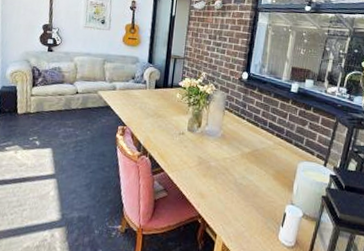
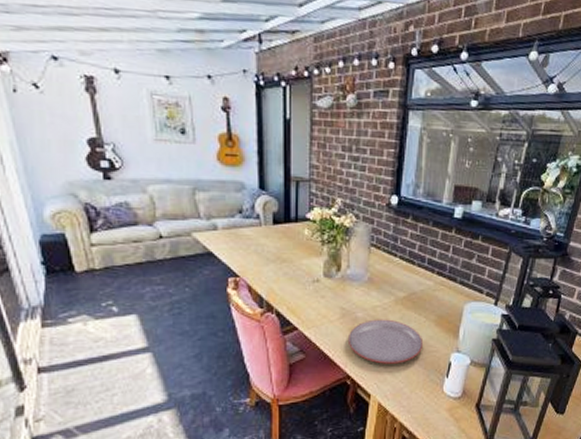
plate: none [201,169,262,209] -> present [347,319,422,364]

